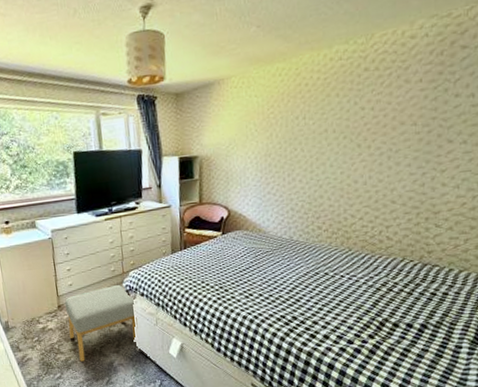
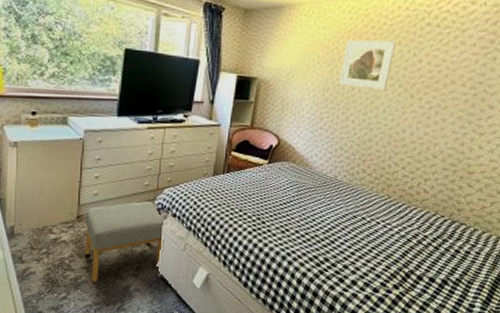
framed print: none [279,93,334,148] -> present [339,40,397,91]

